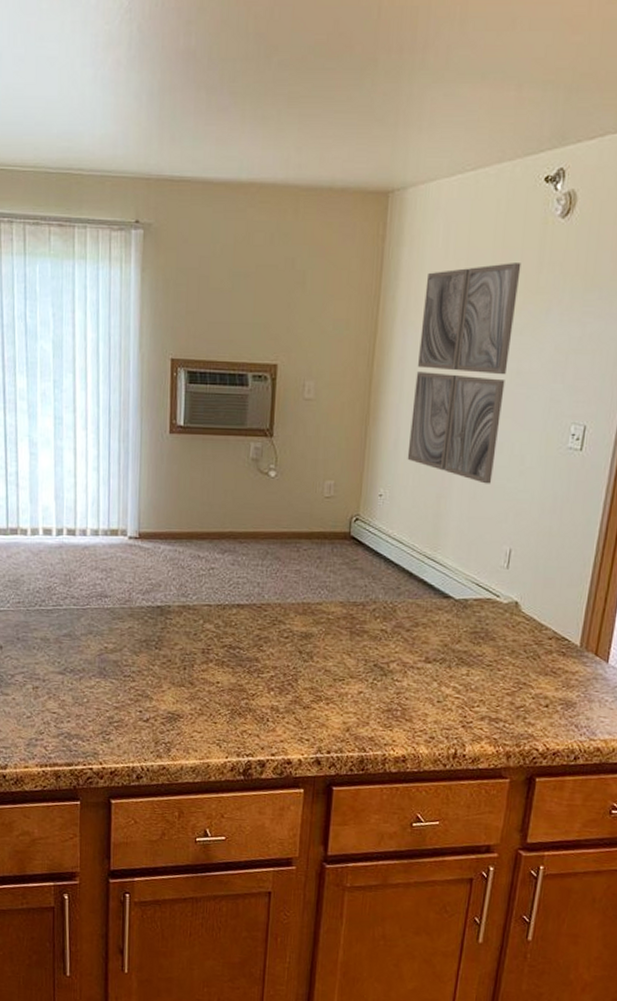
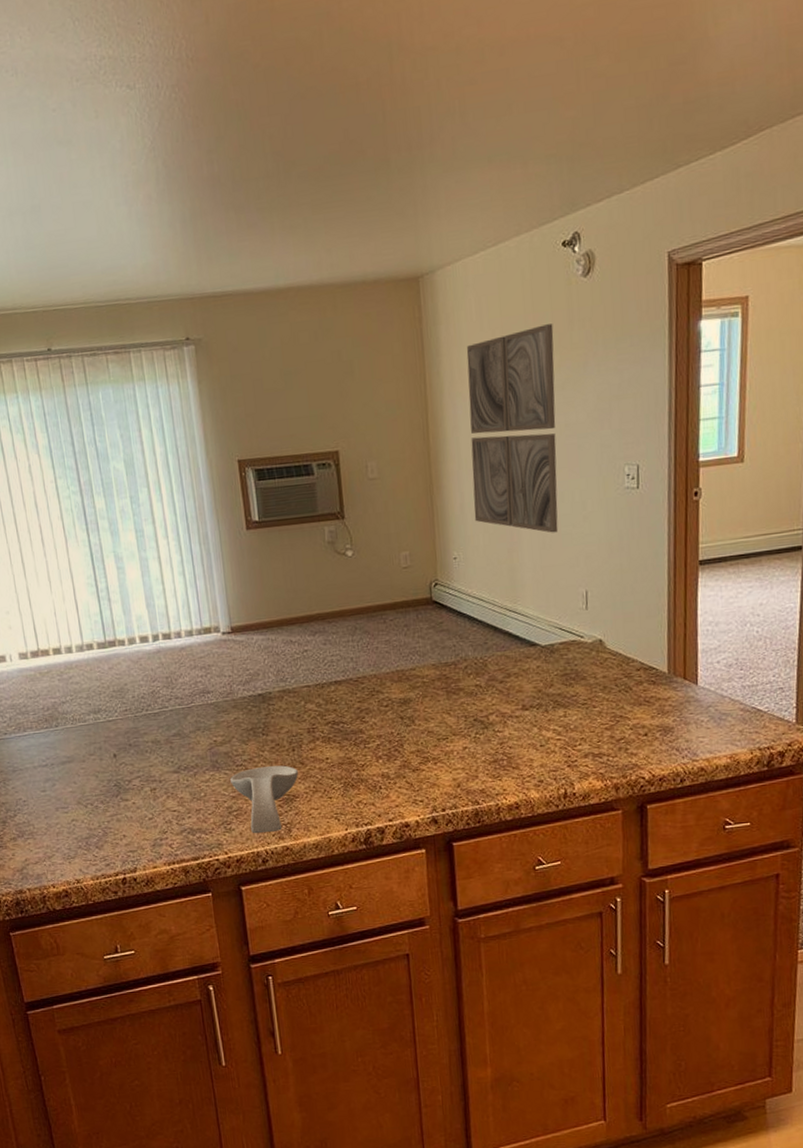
spoon rest: none [116,681,187,750] -> present [230,765,299,834]

